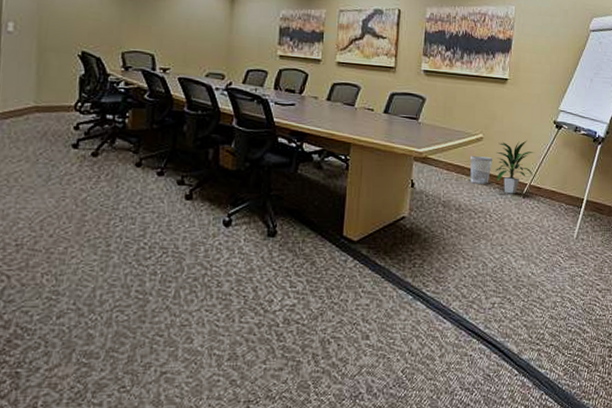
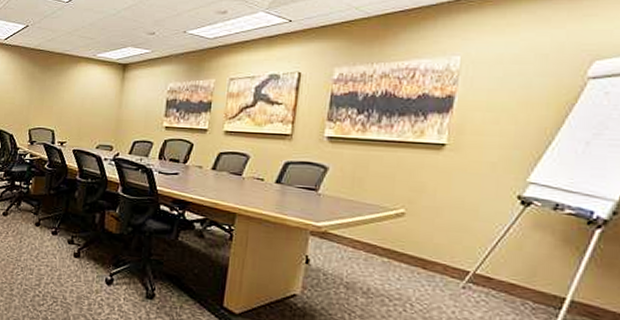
wastebasket: present [470,156,492,184] -> none [384,234,418,268]
indoor plant: present [496,140,536,194] -> none [422,218,485,283]

